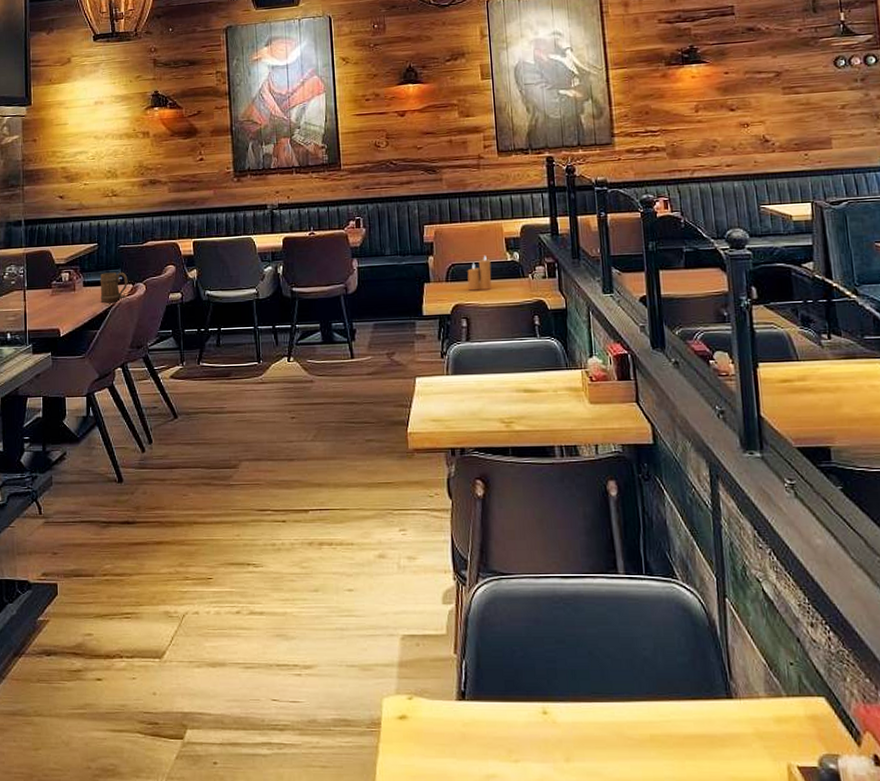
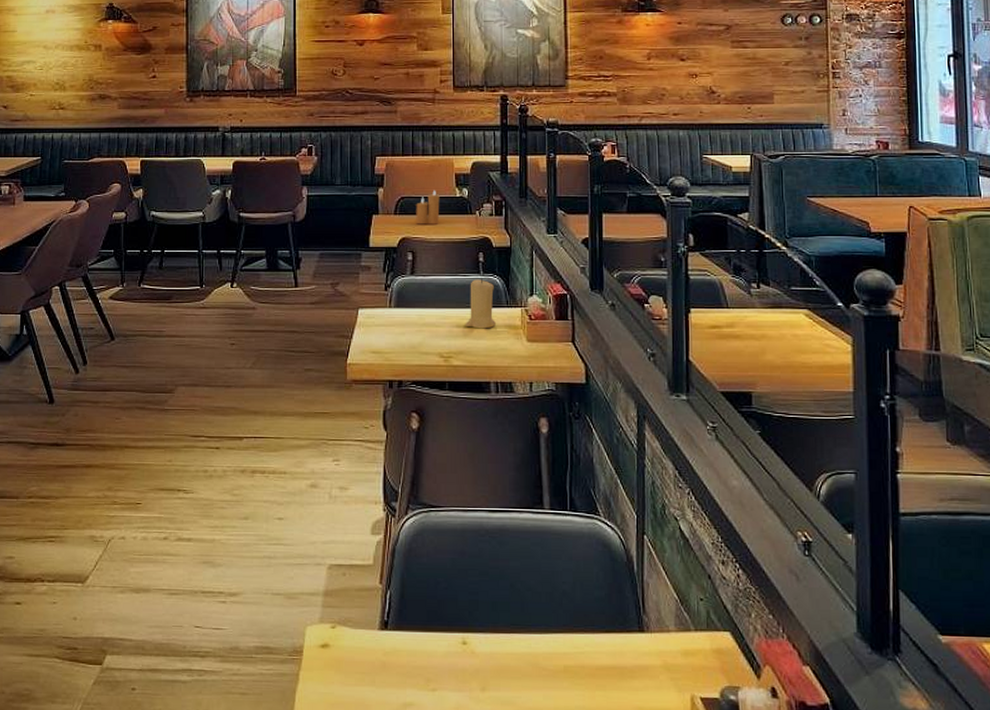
beer mug: present [100,272,128,303] -> none [41,188,71,218]
candle: none [524,341,556,393] -> present [465,278,496,329]

